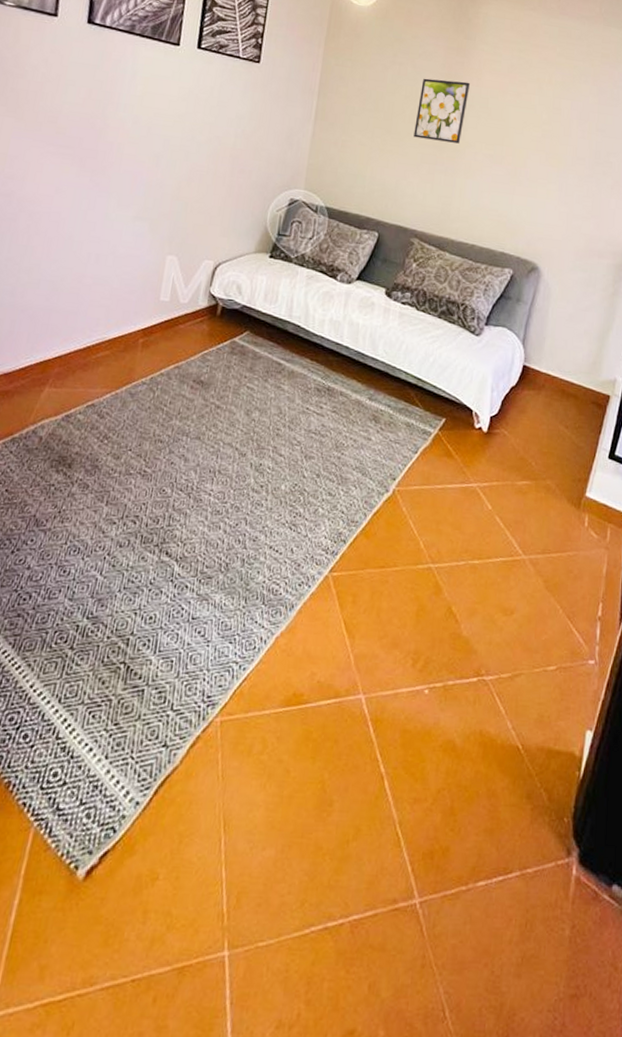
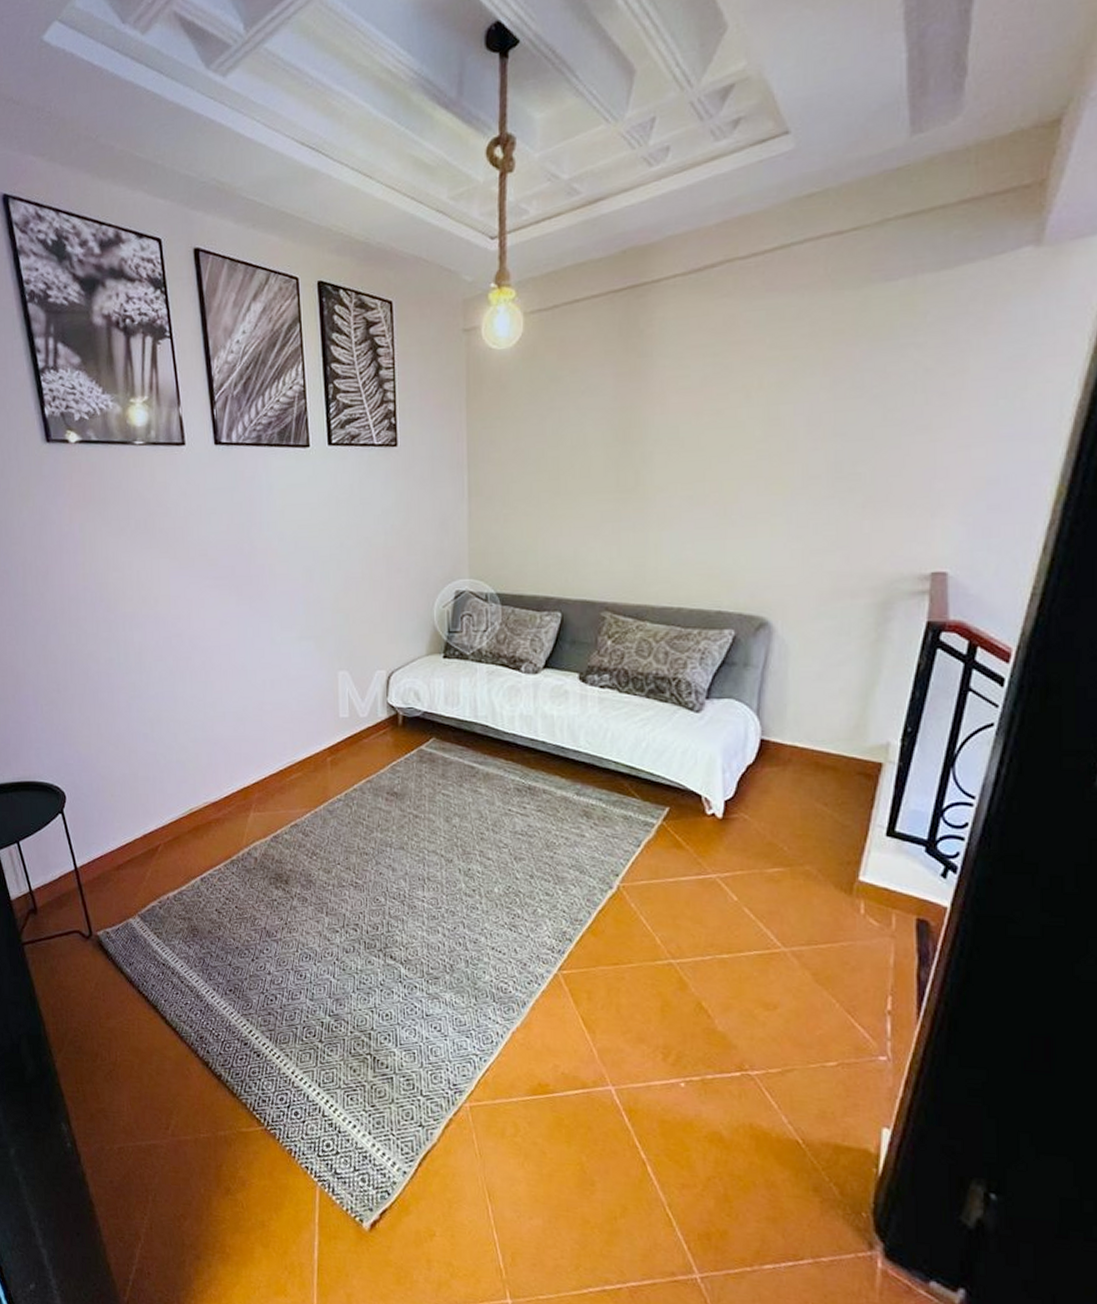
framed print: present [413,78,471,144] -> none [588,411,653,494]

